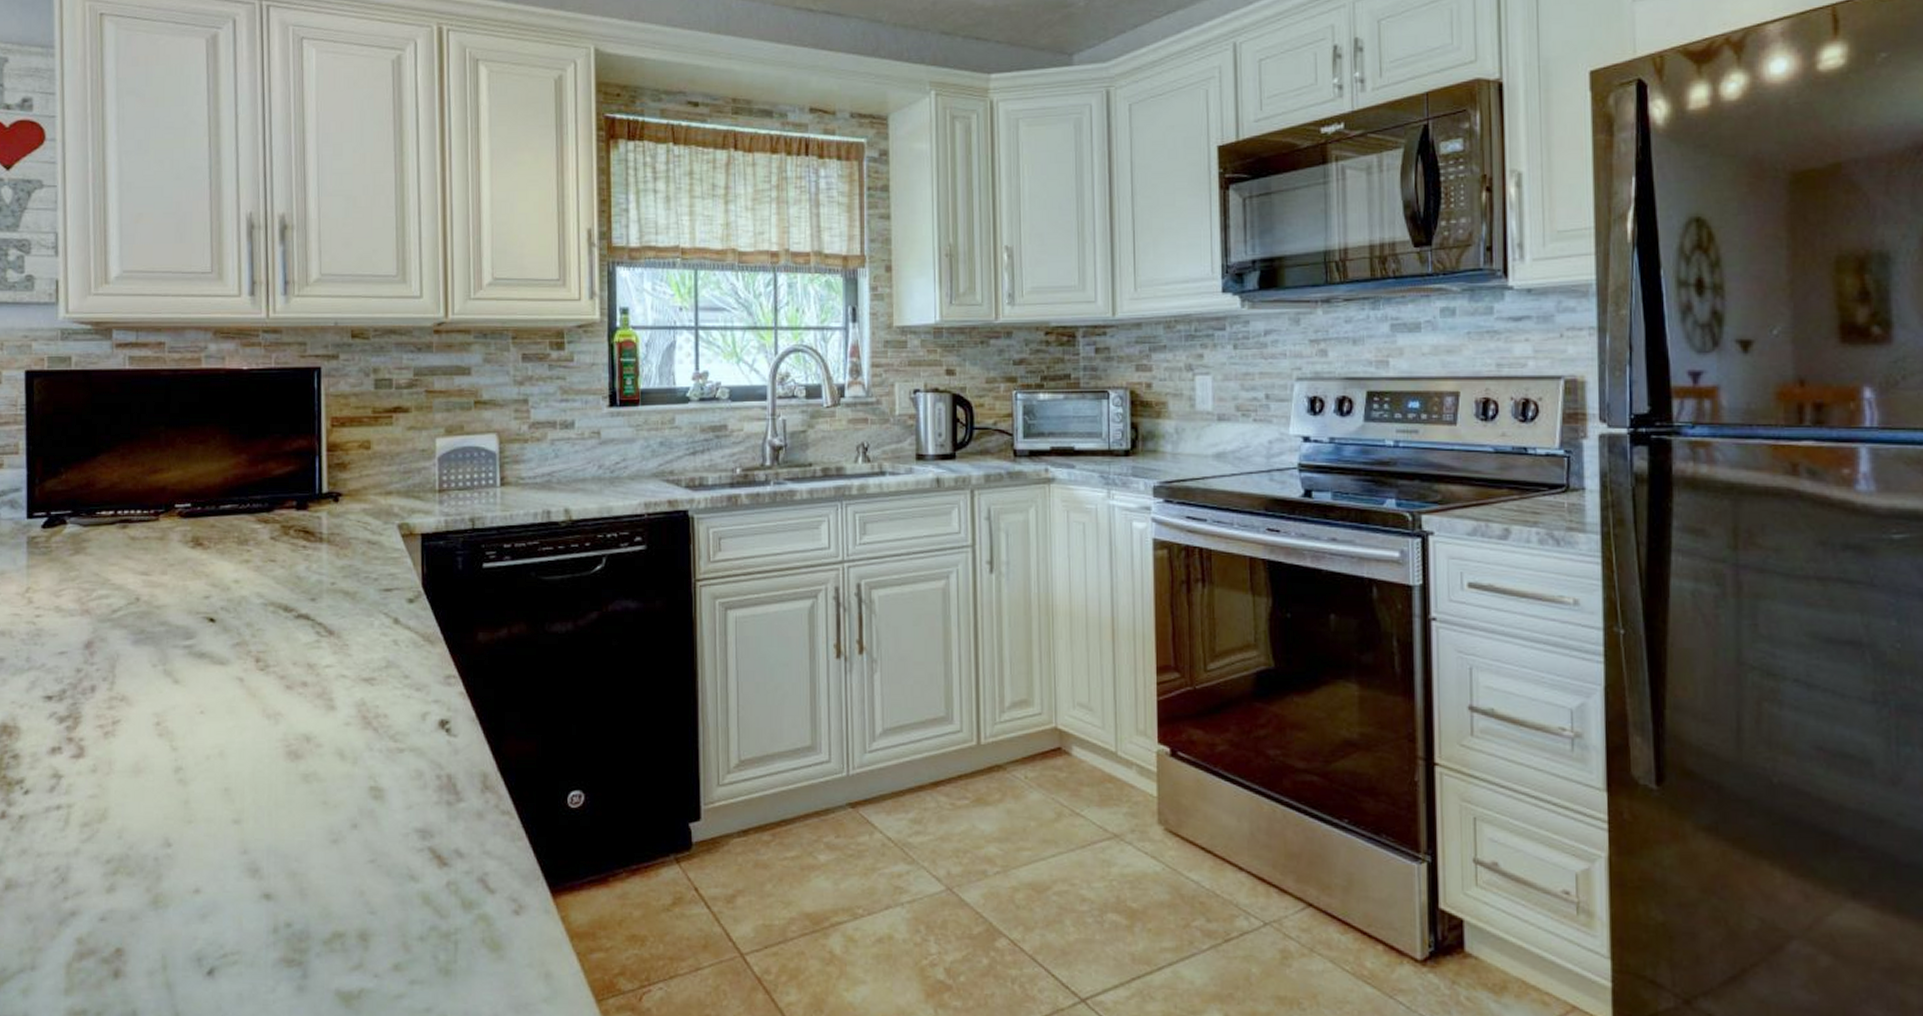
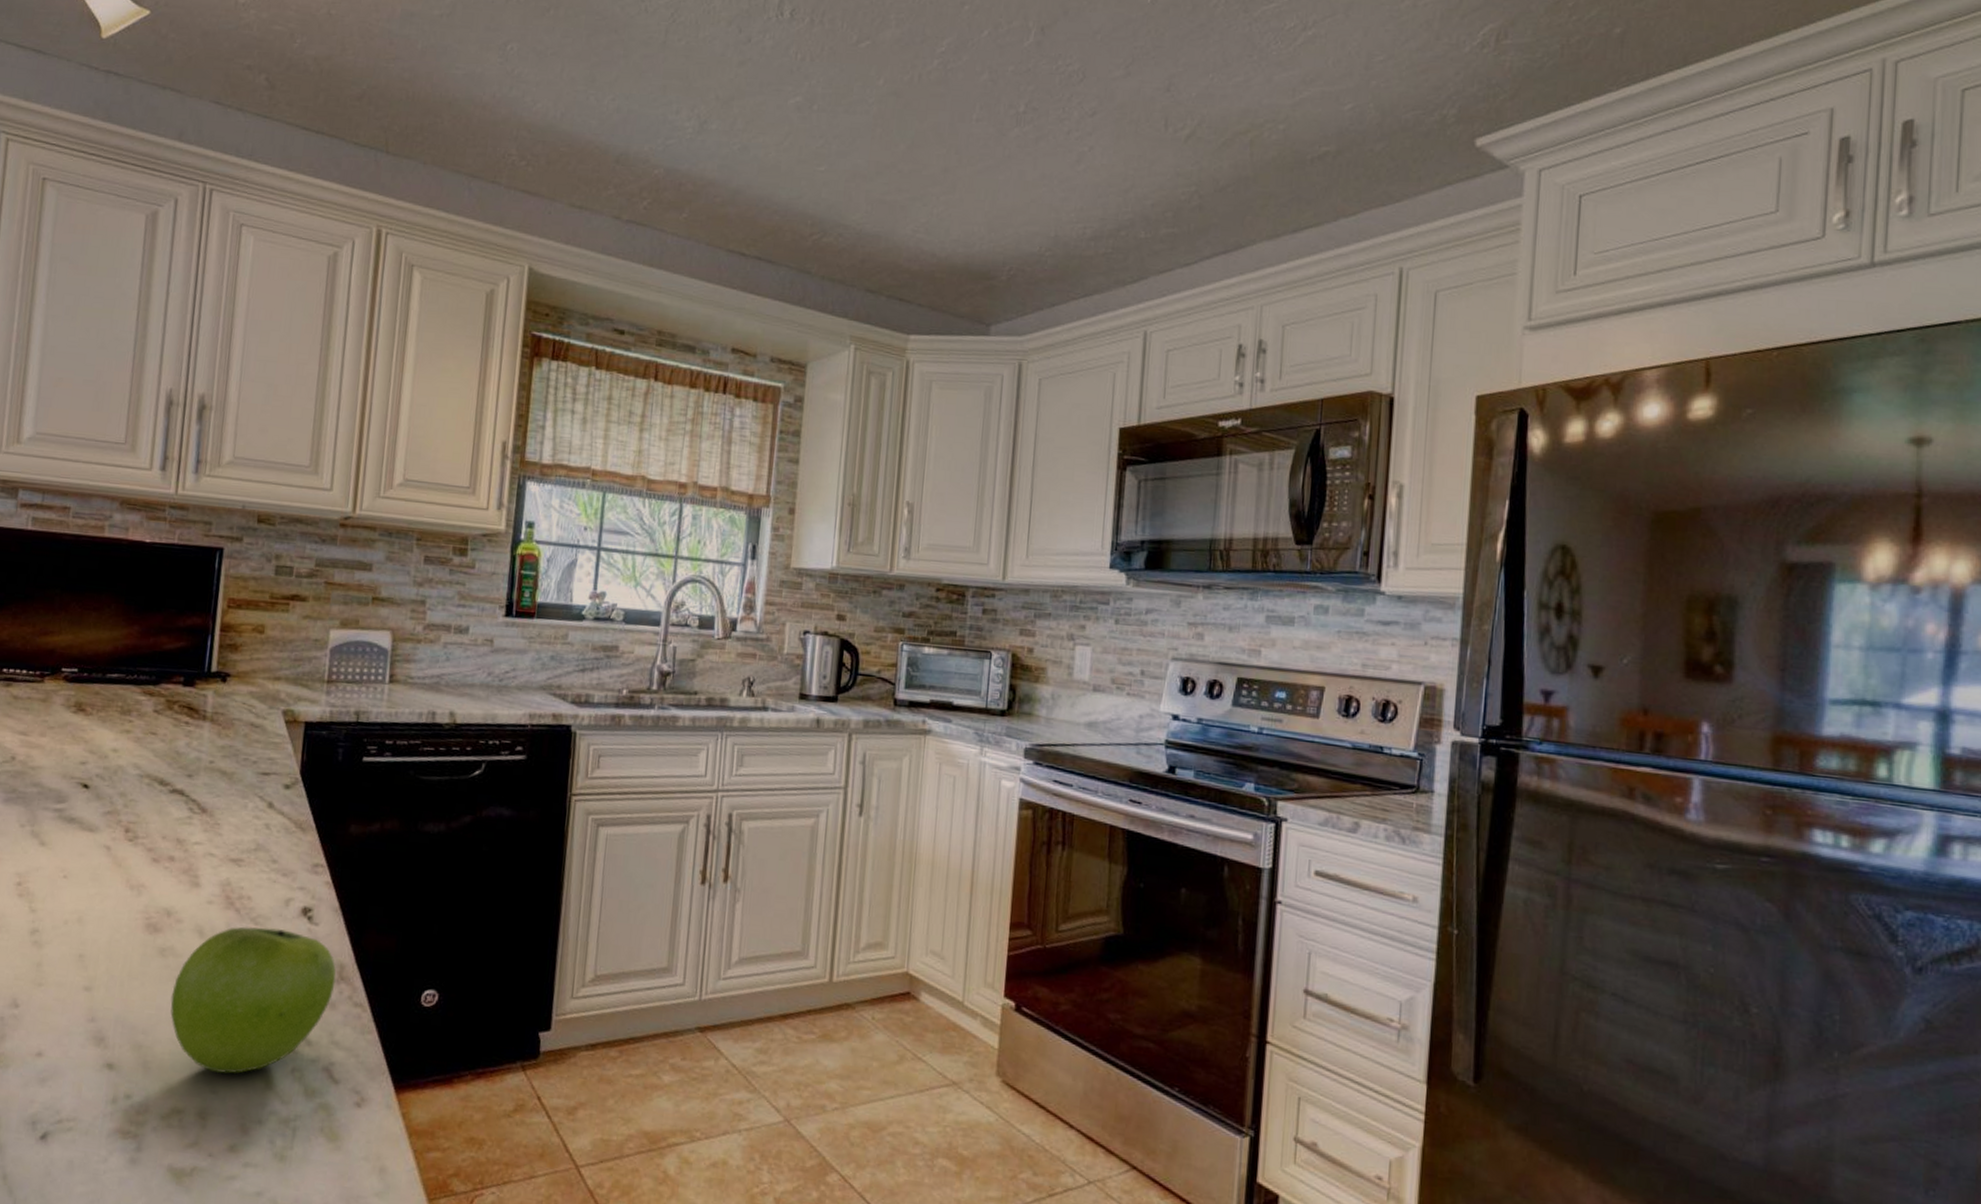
fruit: none [320,744,481,894] -> present [170,926,336,1074]

